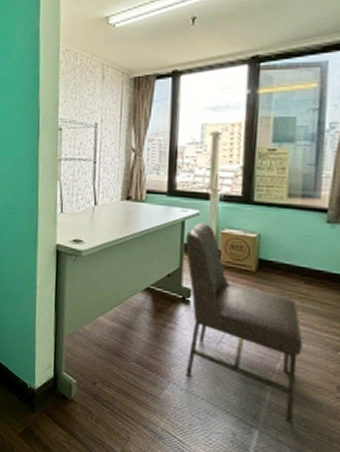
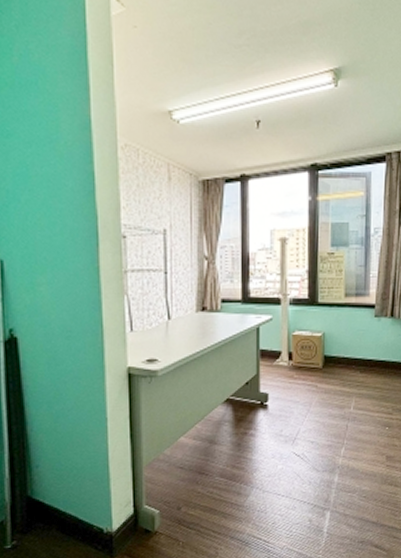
chair: present [185,222,303,423] -> none [261,327,361,497]

